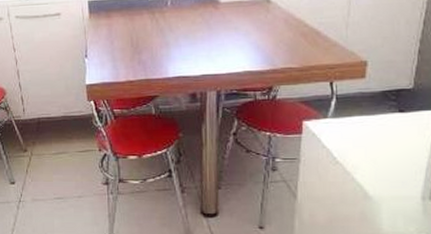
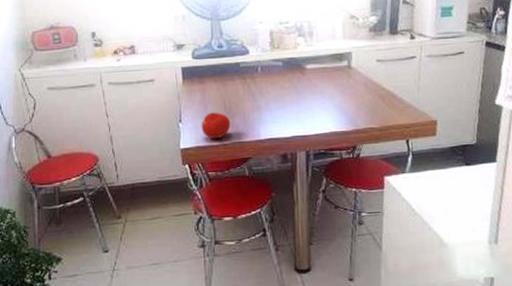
fruit: none [107,48,138,76] -> present [201,112,231,140]

